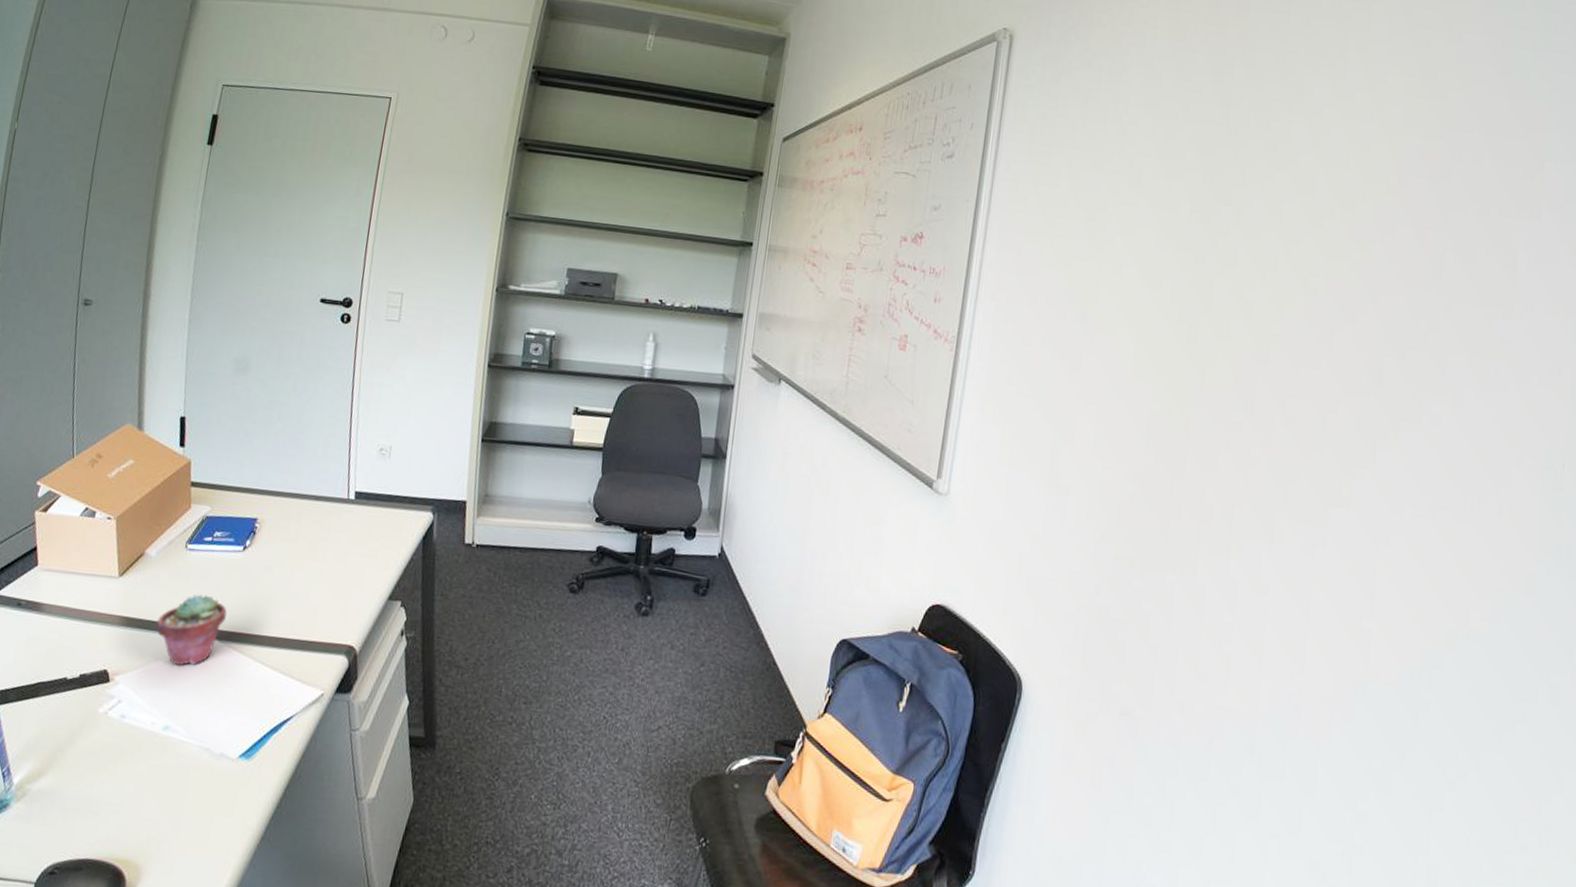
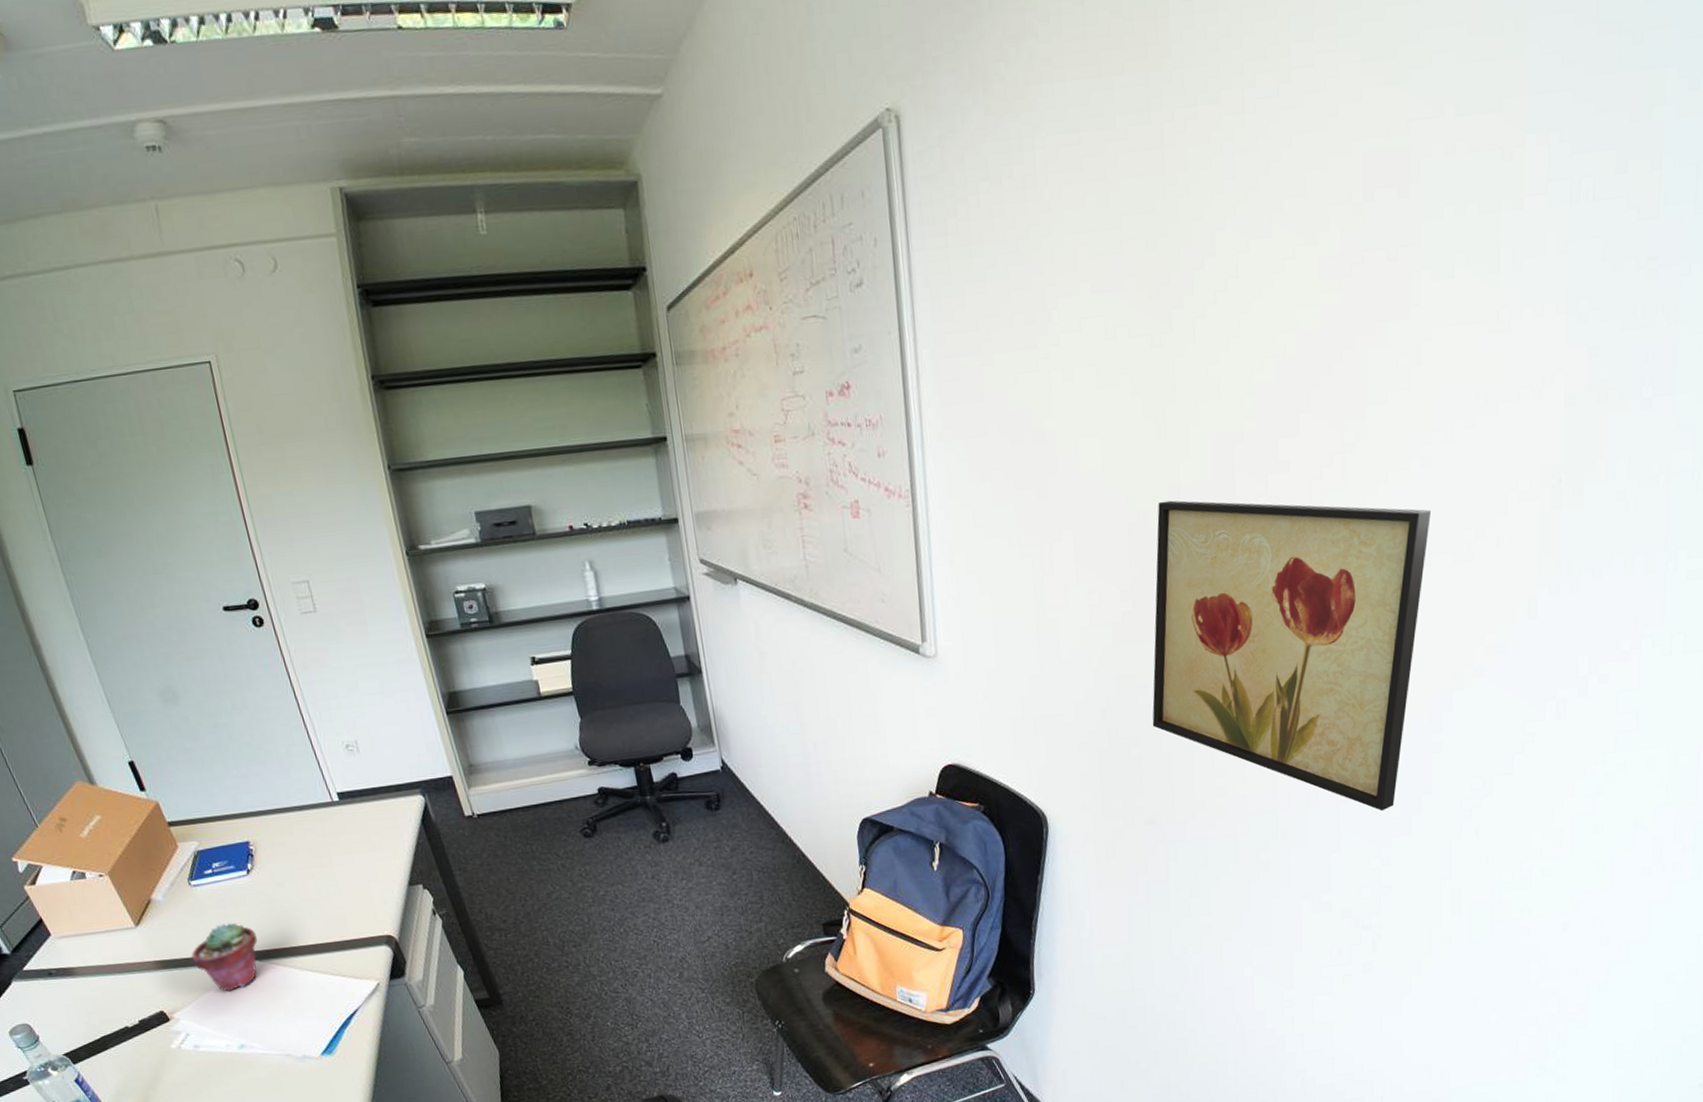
wall art: none [1142,399,1437,761] -> present [1152,500,1430,812]

